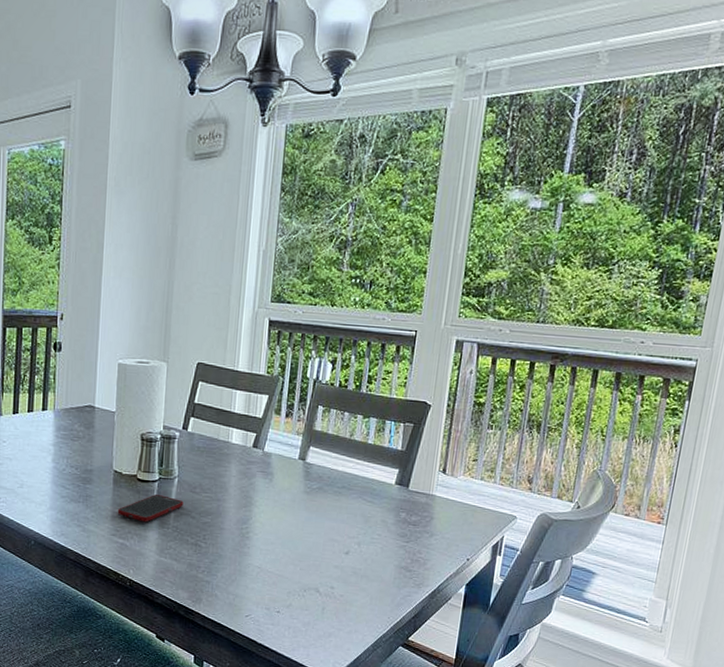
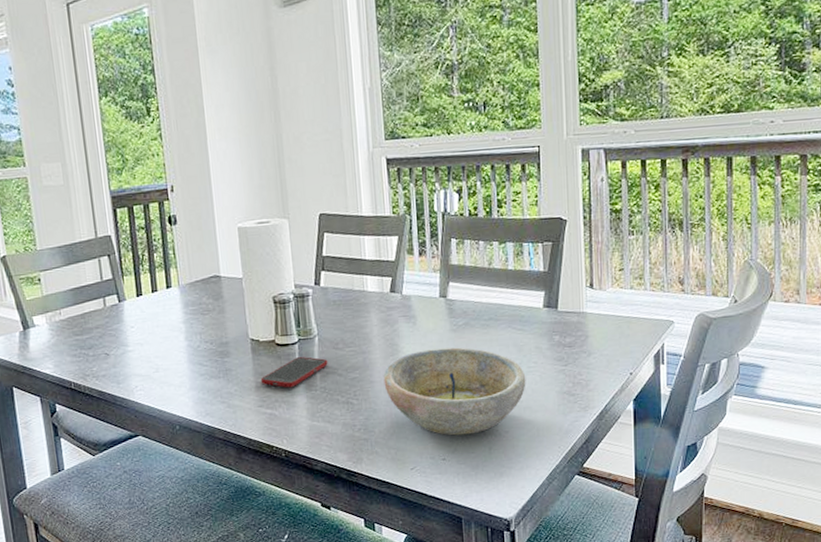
bowl: none [233,506,368,593] -> present [383,347,526,436]

